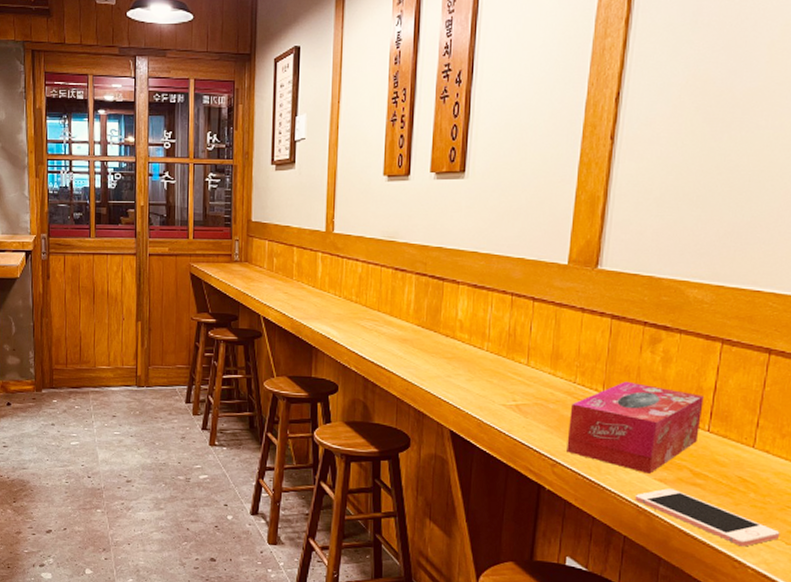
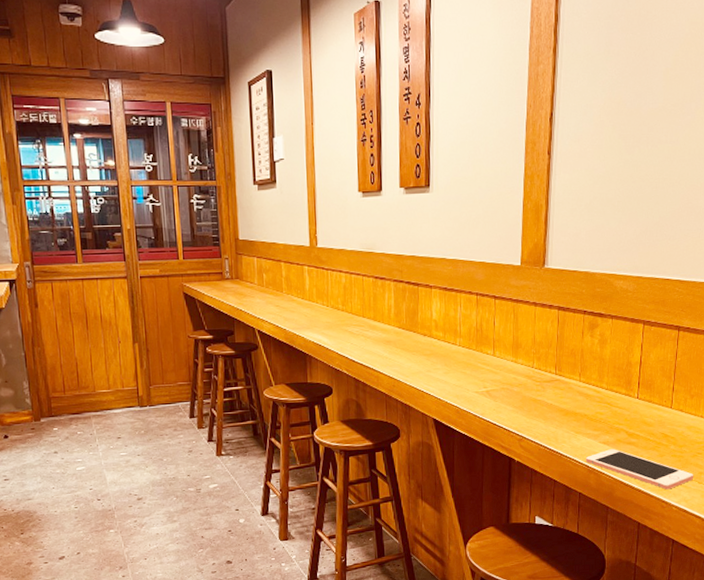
tissue box: present [567,381,704,474] -> none [530,362,633,439]

